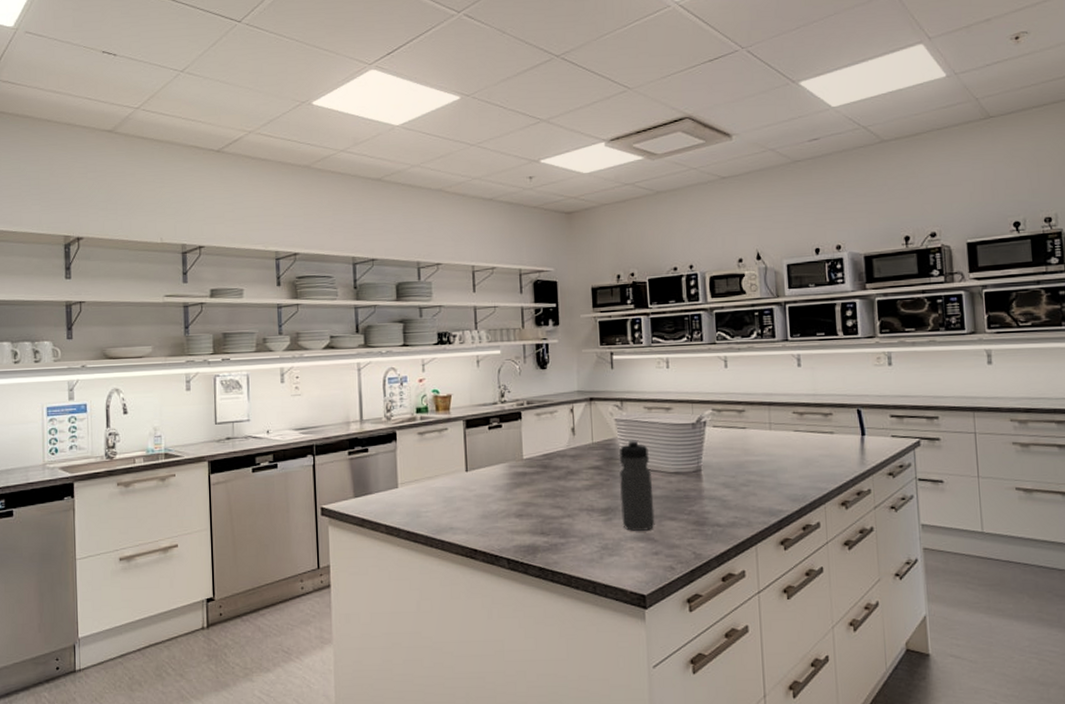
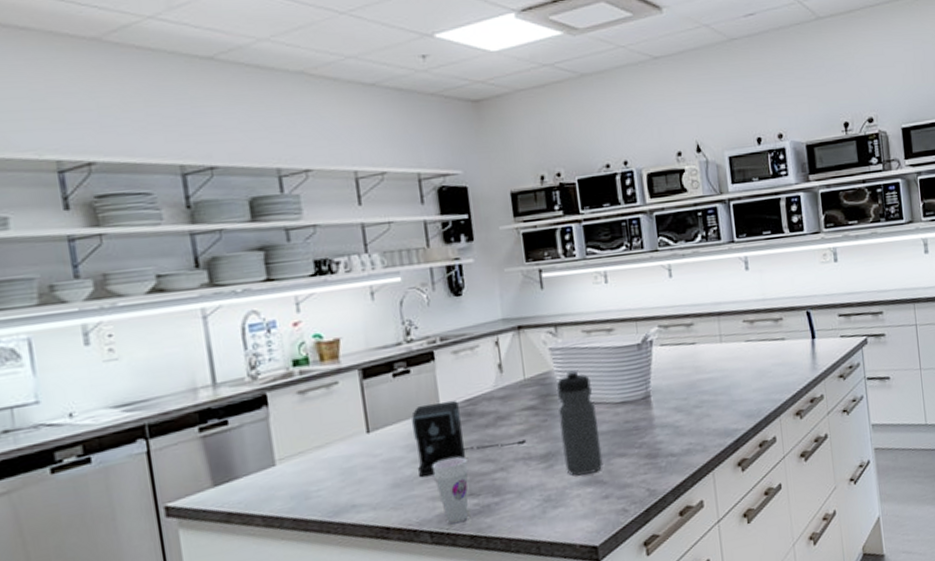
coffee maker: none [500,454,591,514] -> present [411,401,527,477]
cup: none [513,500,541,556] -> present [431,456,469,525]

